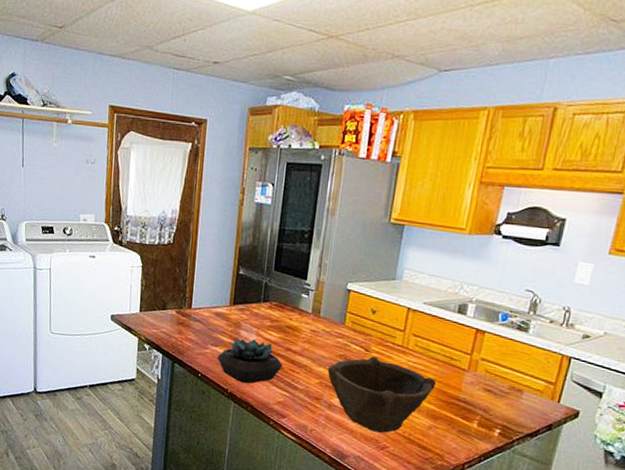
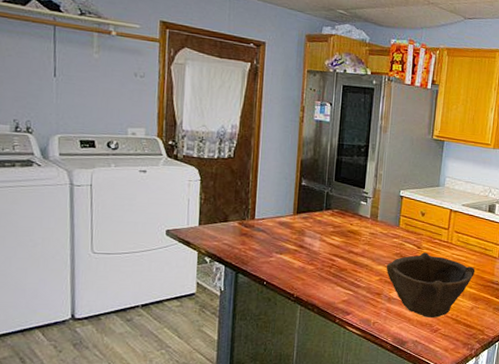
succulent plant: present [217,338,283,384] -> none [282,245,346,287]

